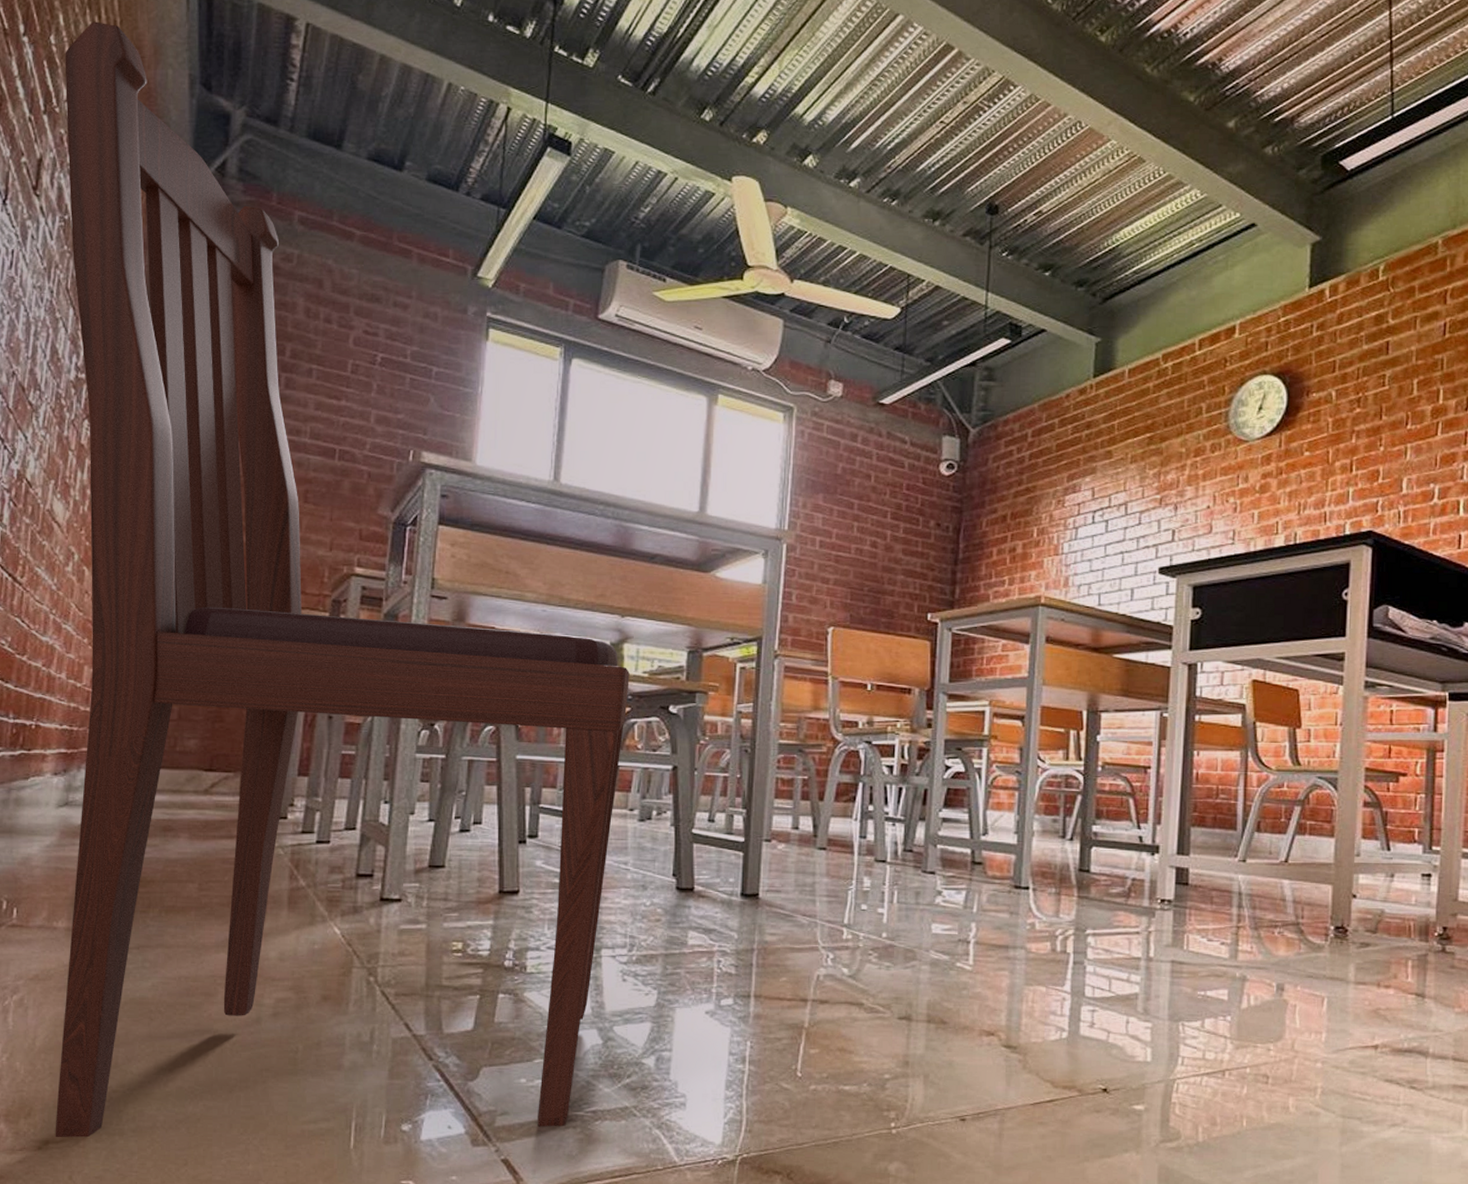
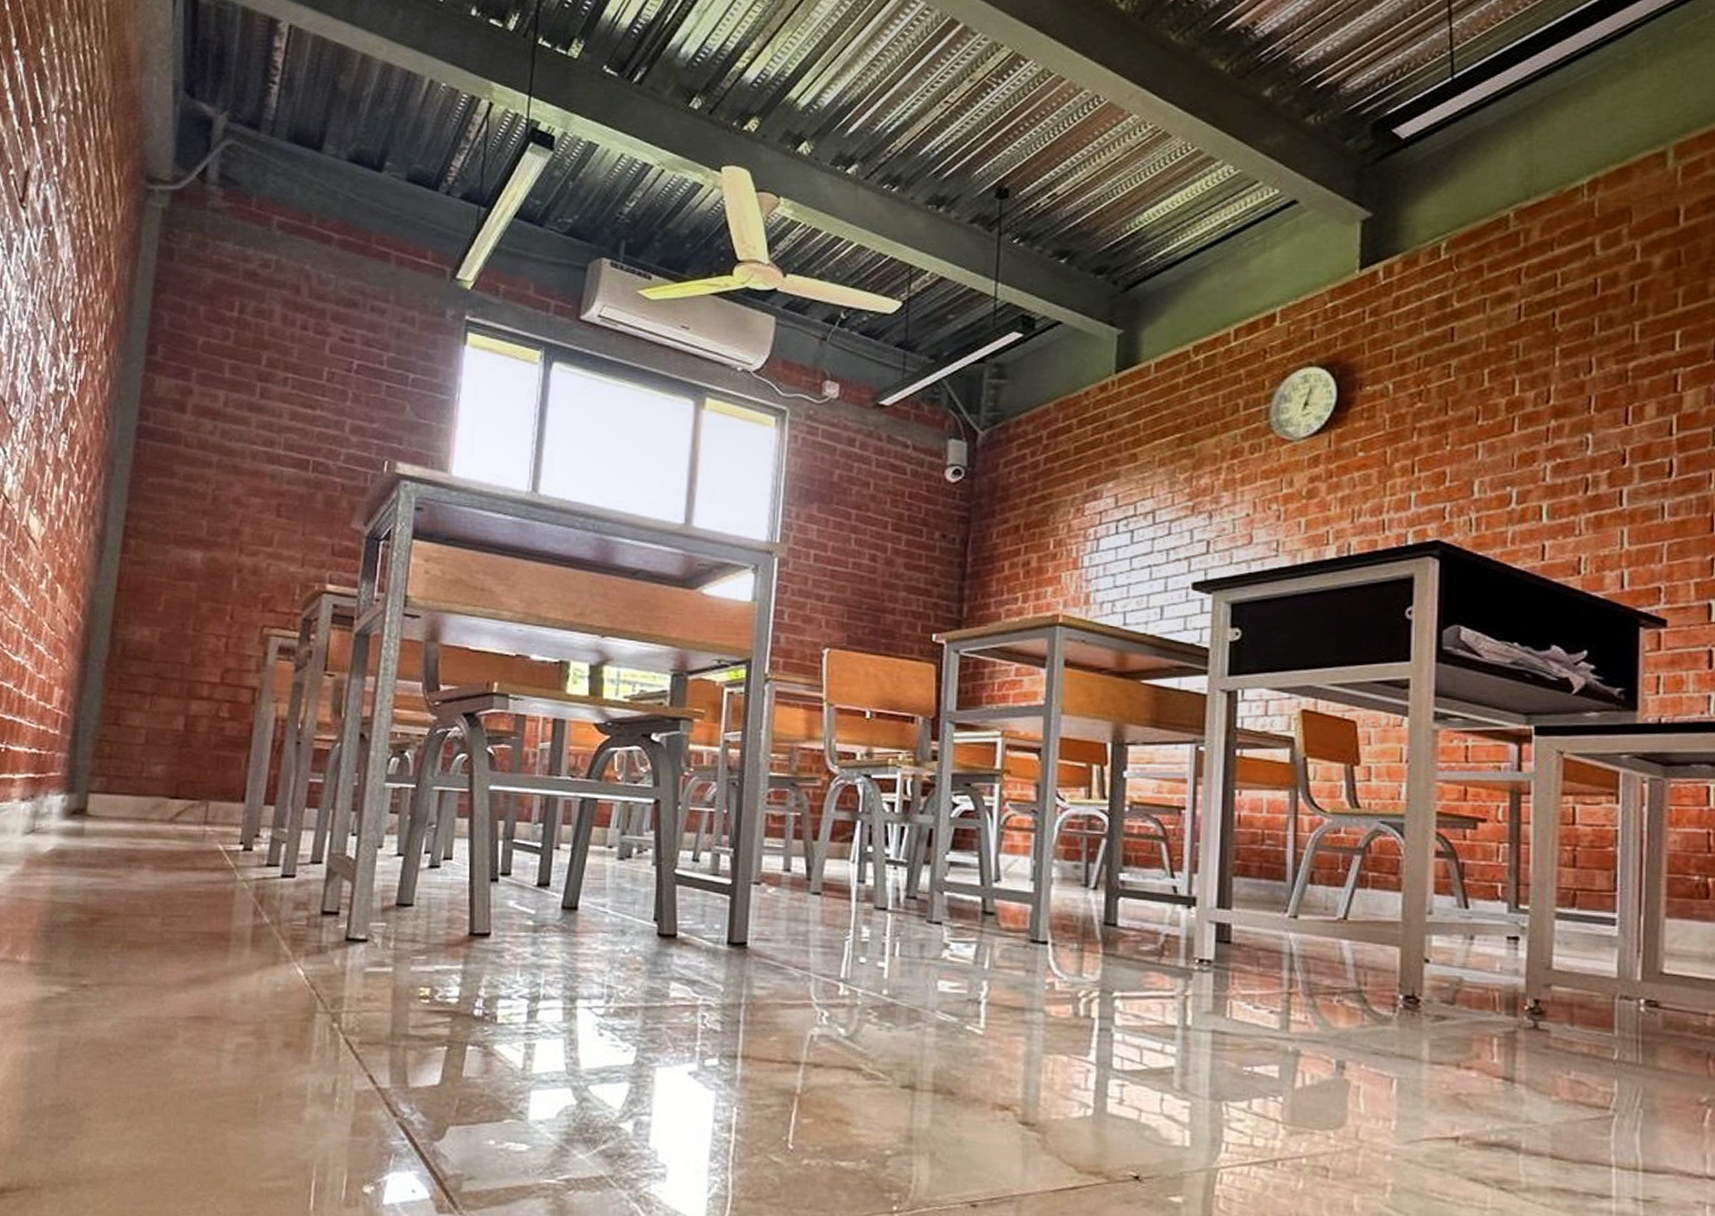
chair: present [55,21,630,1138] -> none [11,32,610,1196]

